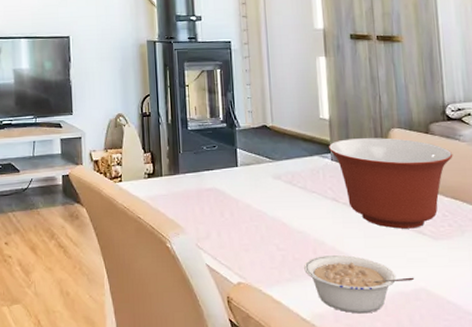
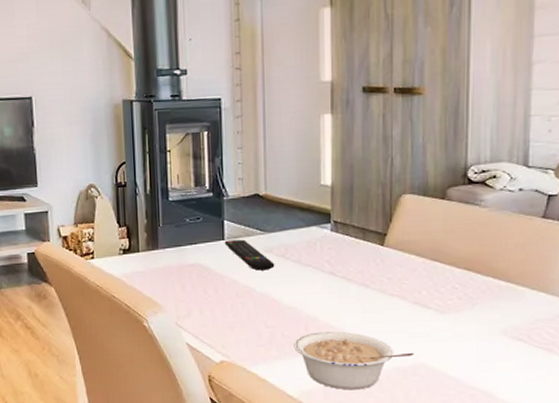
remote control: none [237,167,284,196] -> present [224,239,275,271]
mixing bowl: present [328,138,453,229] -> none [328,205,471,303]

